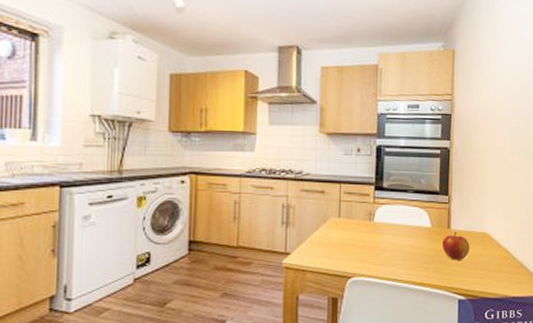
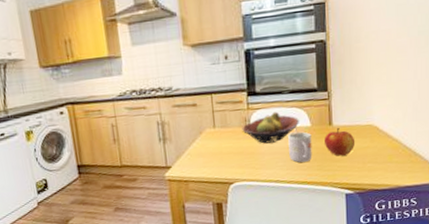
fruit bowl: none [366,208,420,240] -> present [242,111,299,144]
mug: none [409,225,431,264] -> present [288,126,313,163]

